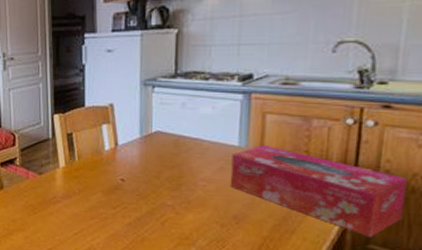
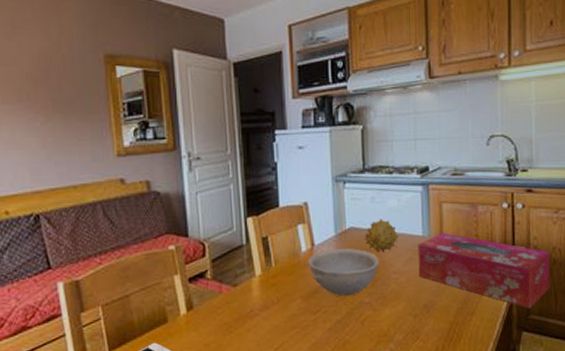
bowl: none [110,150,186,197] -> present [307,248,379,297]
fruit: none [172,125,211,159] -> present [365,219,399,253]

